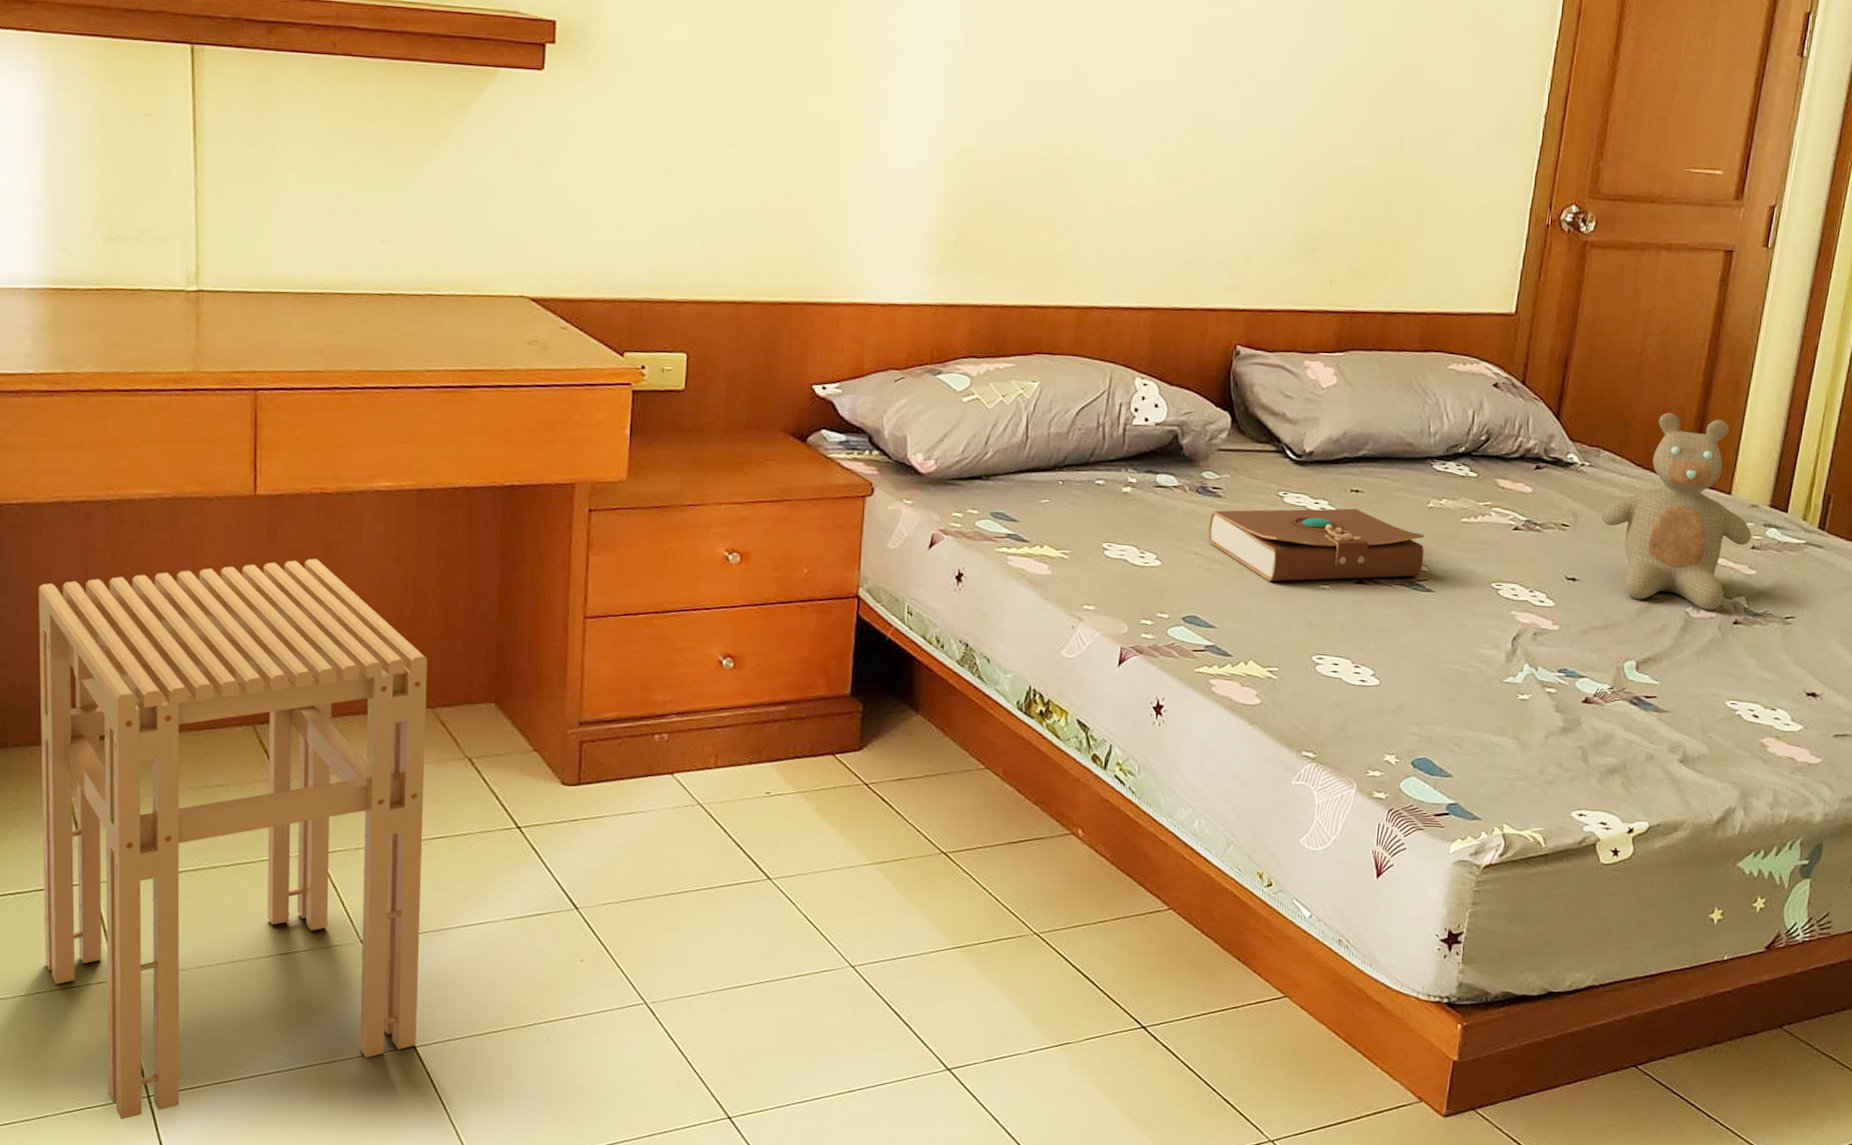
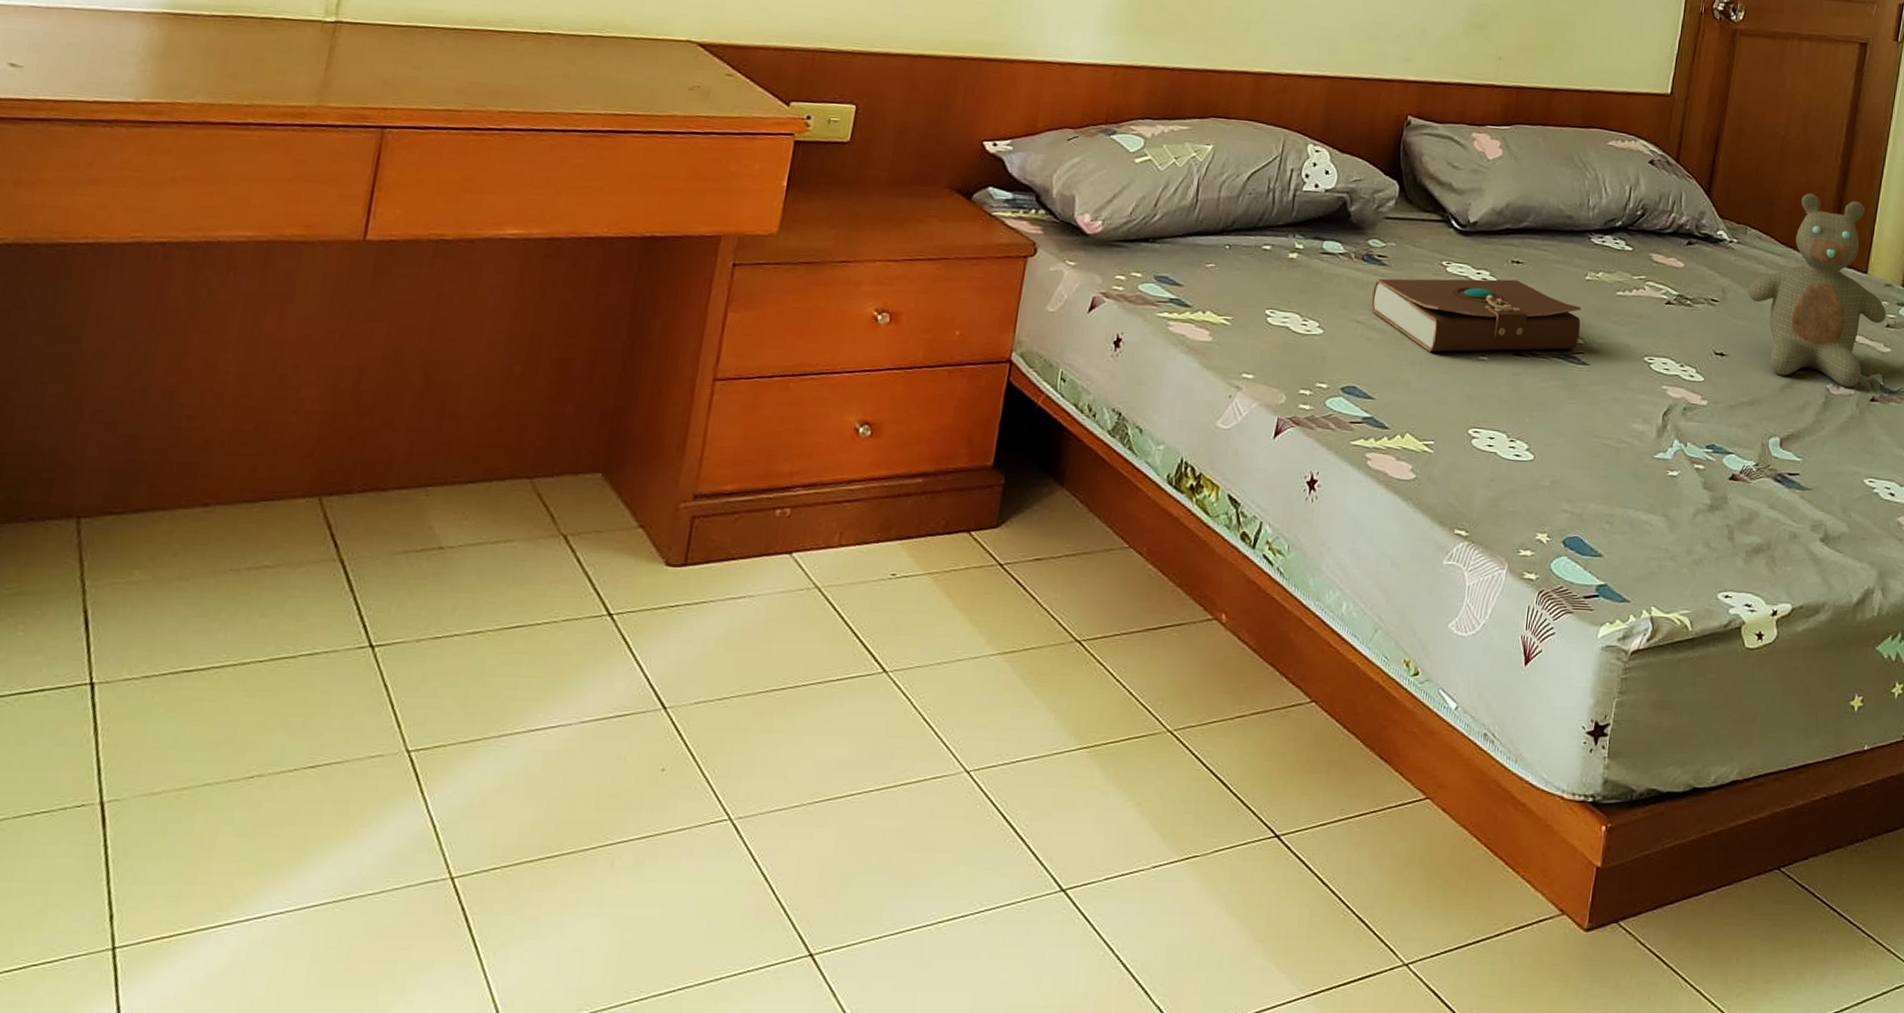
stool: present [39,558,428,1120] -> none [14,310,533,979]

